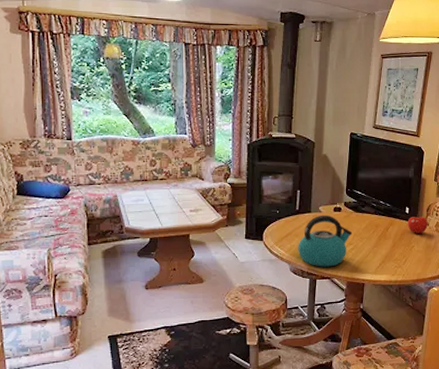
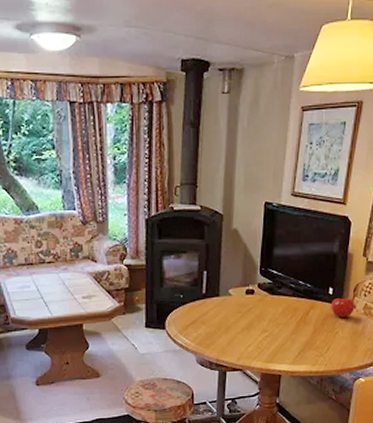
kettle: present [298,215,353,267] -> none [205,298,268,358]

